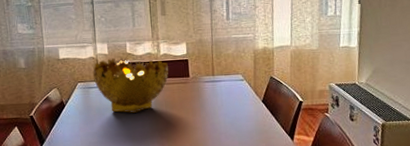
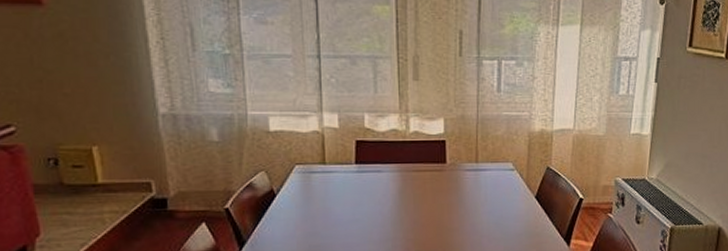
decorative bowl: present [93,57,169,113] -> none [317,133,420,208]

